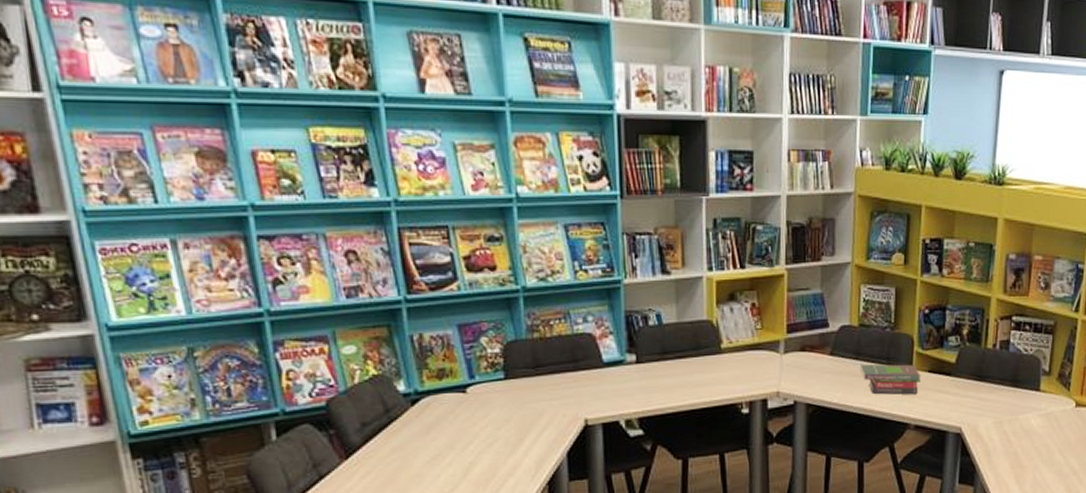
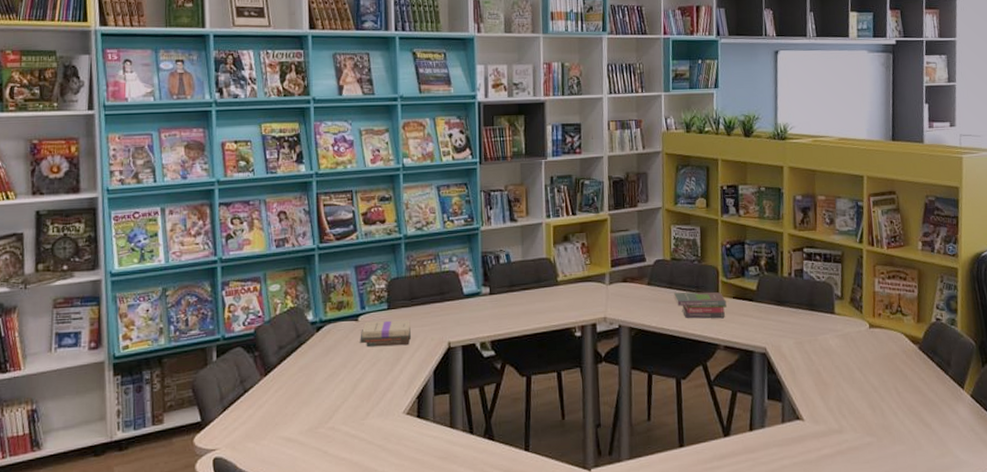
books: none [470,392,537,424] -> present [360,319,411,346]

